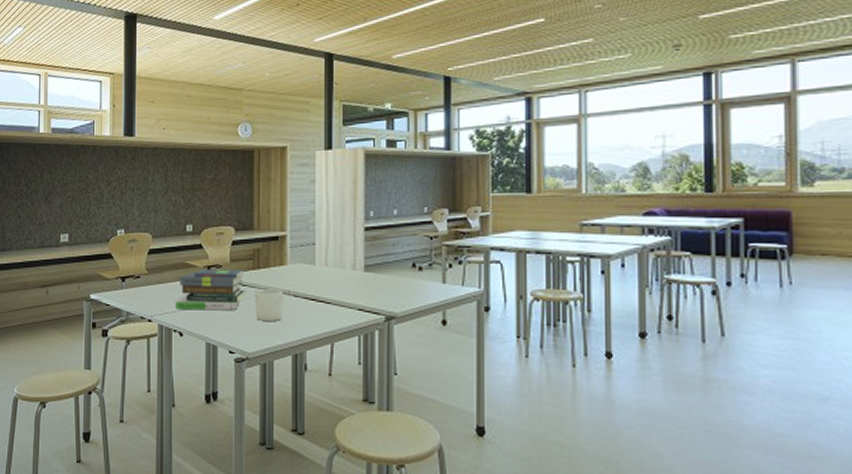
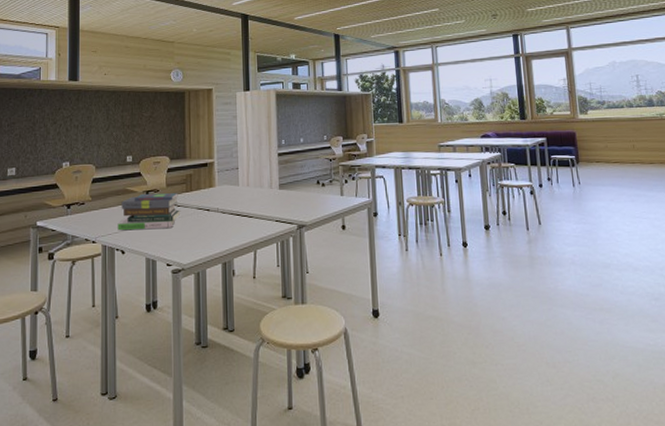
mug: present [255,288,284,322] -> none [188,207,214,237]

